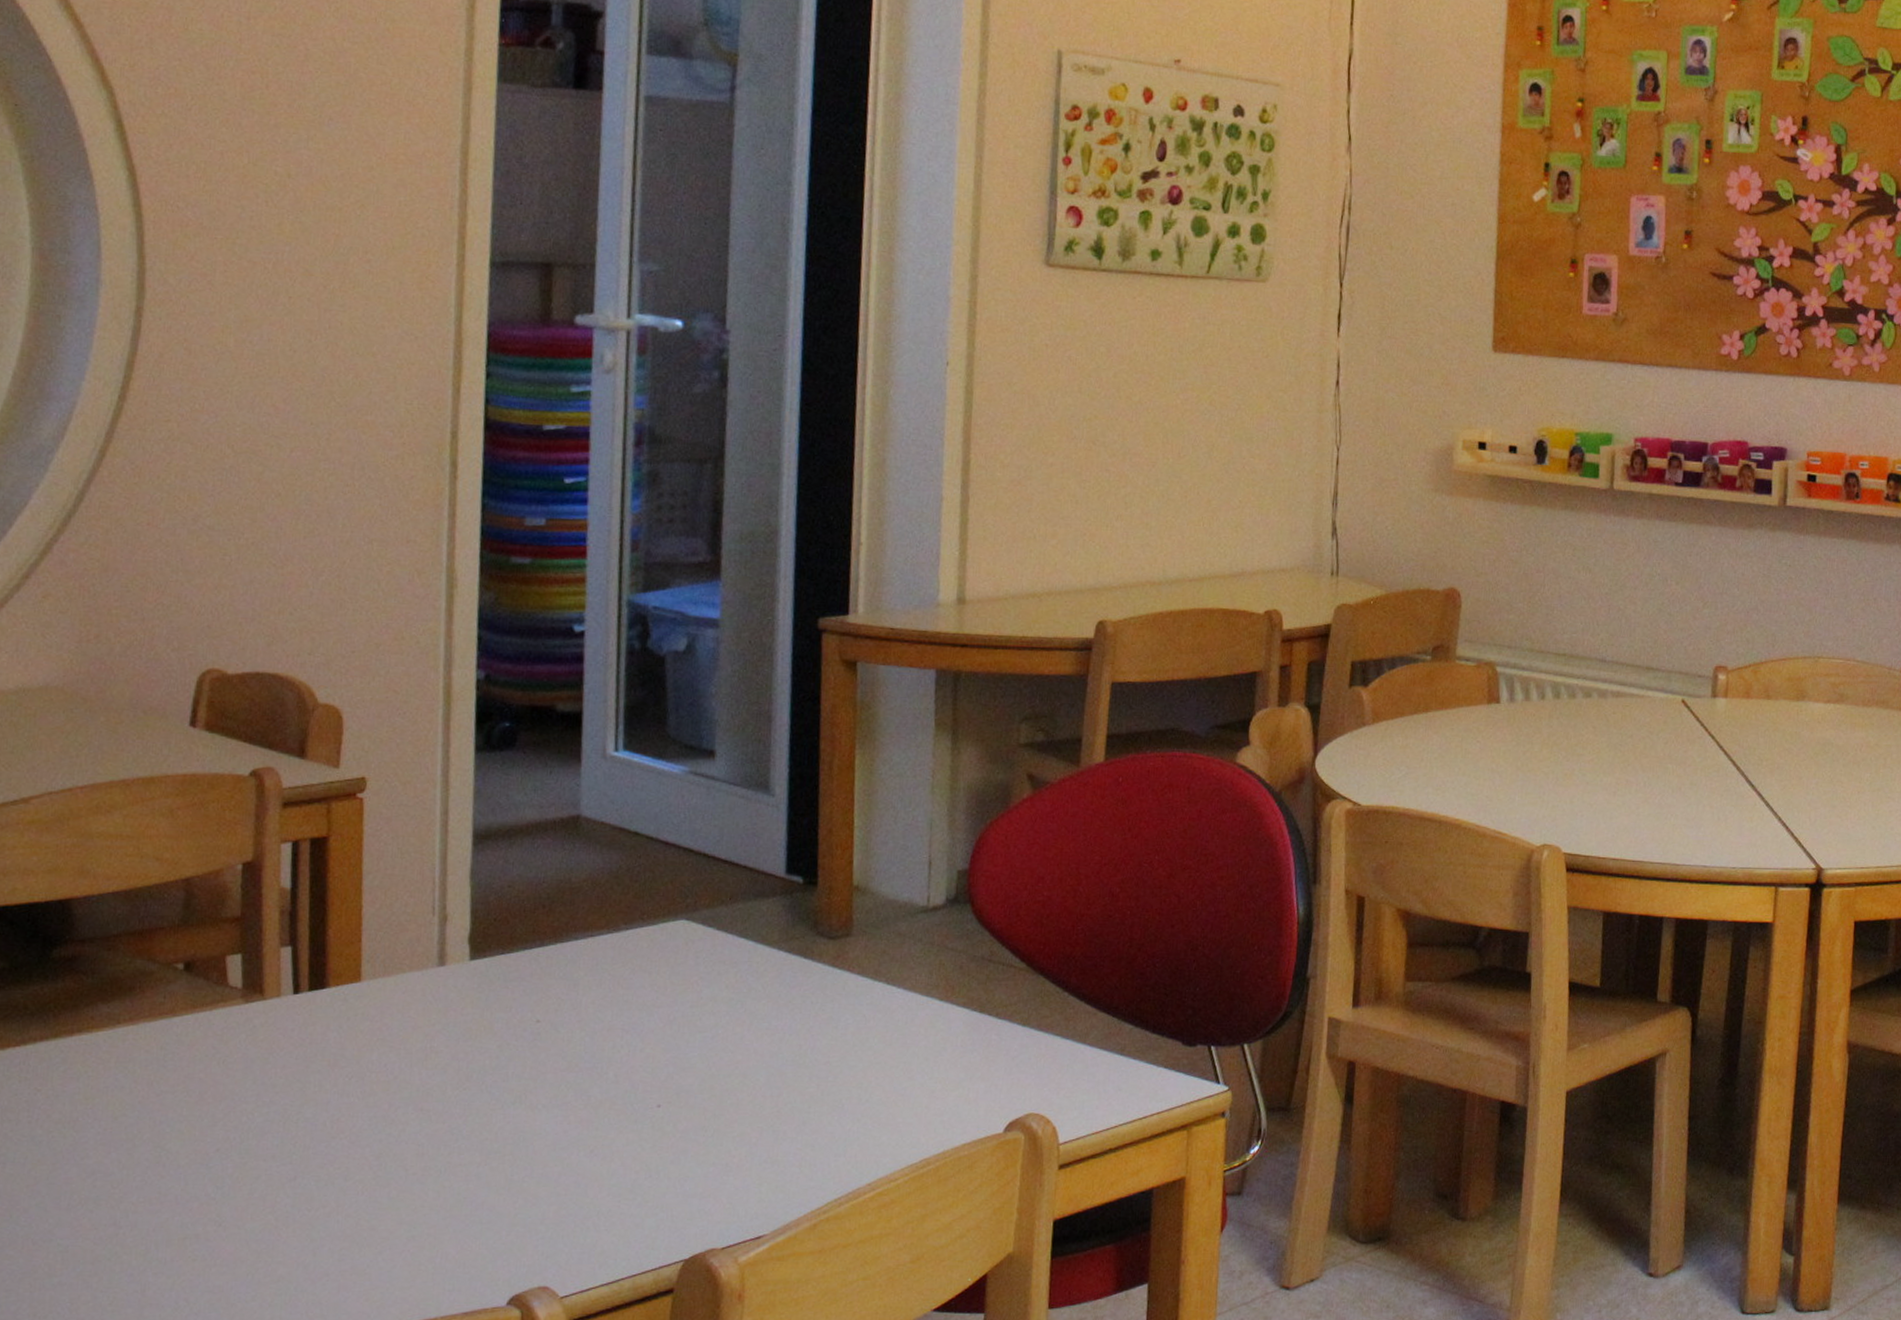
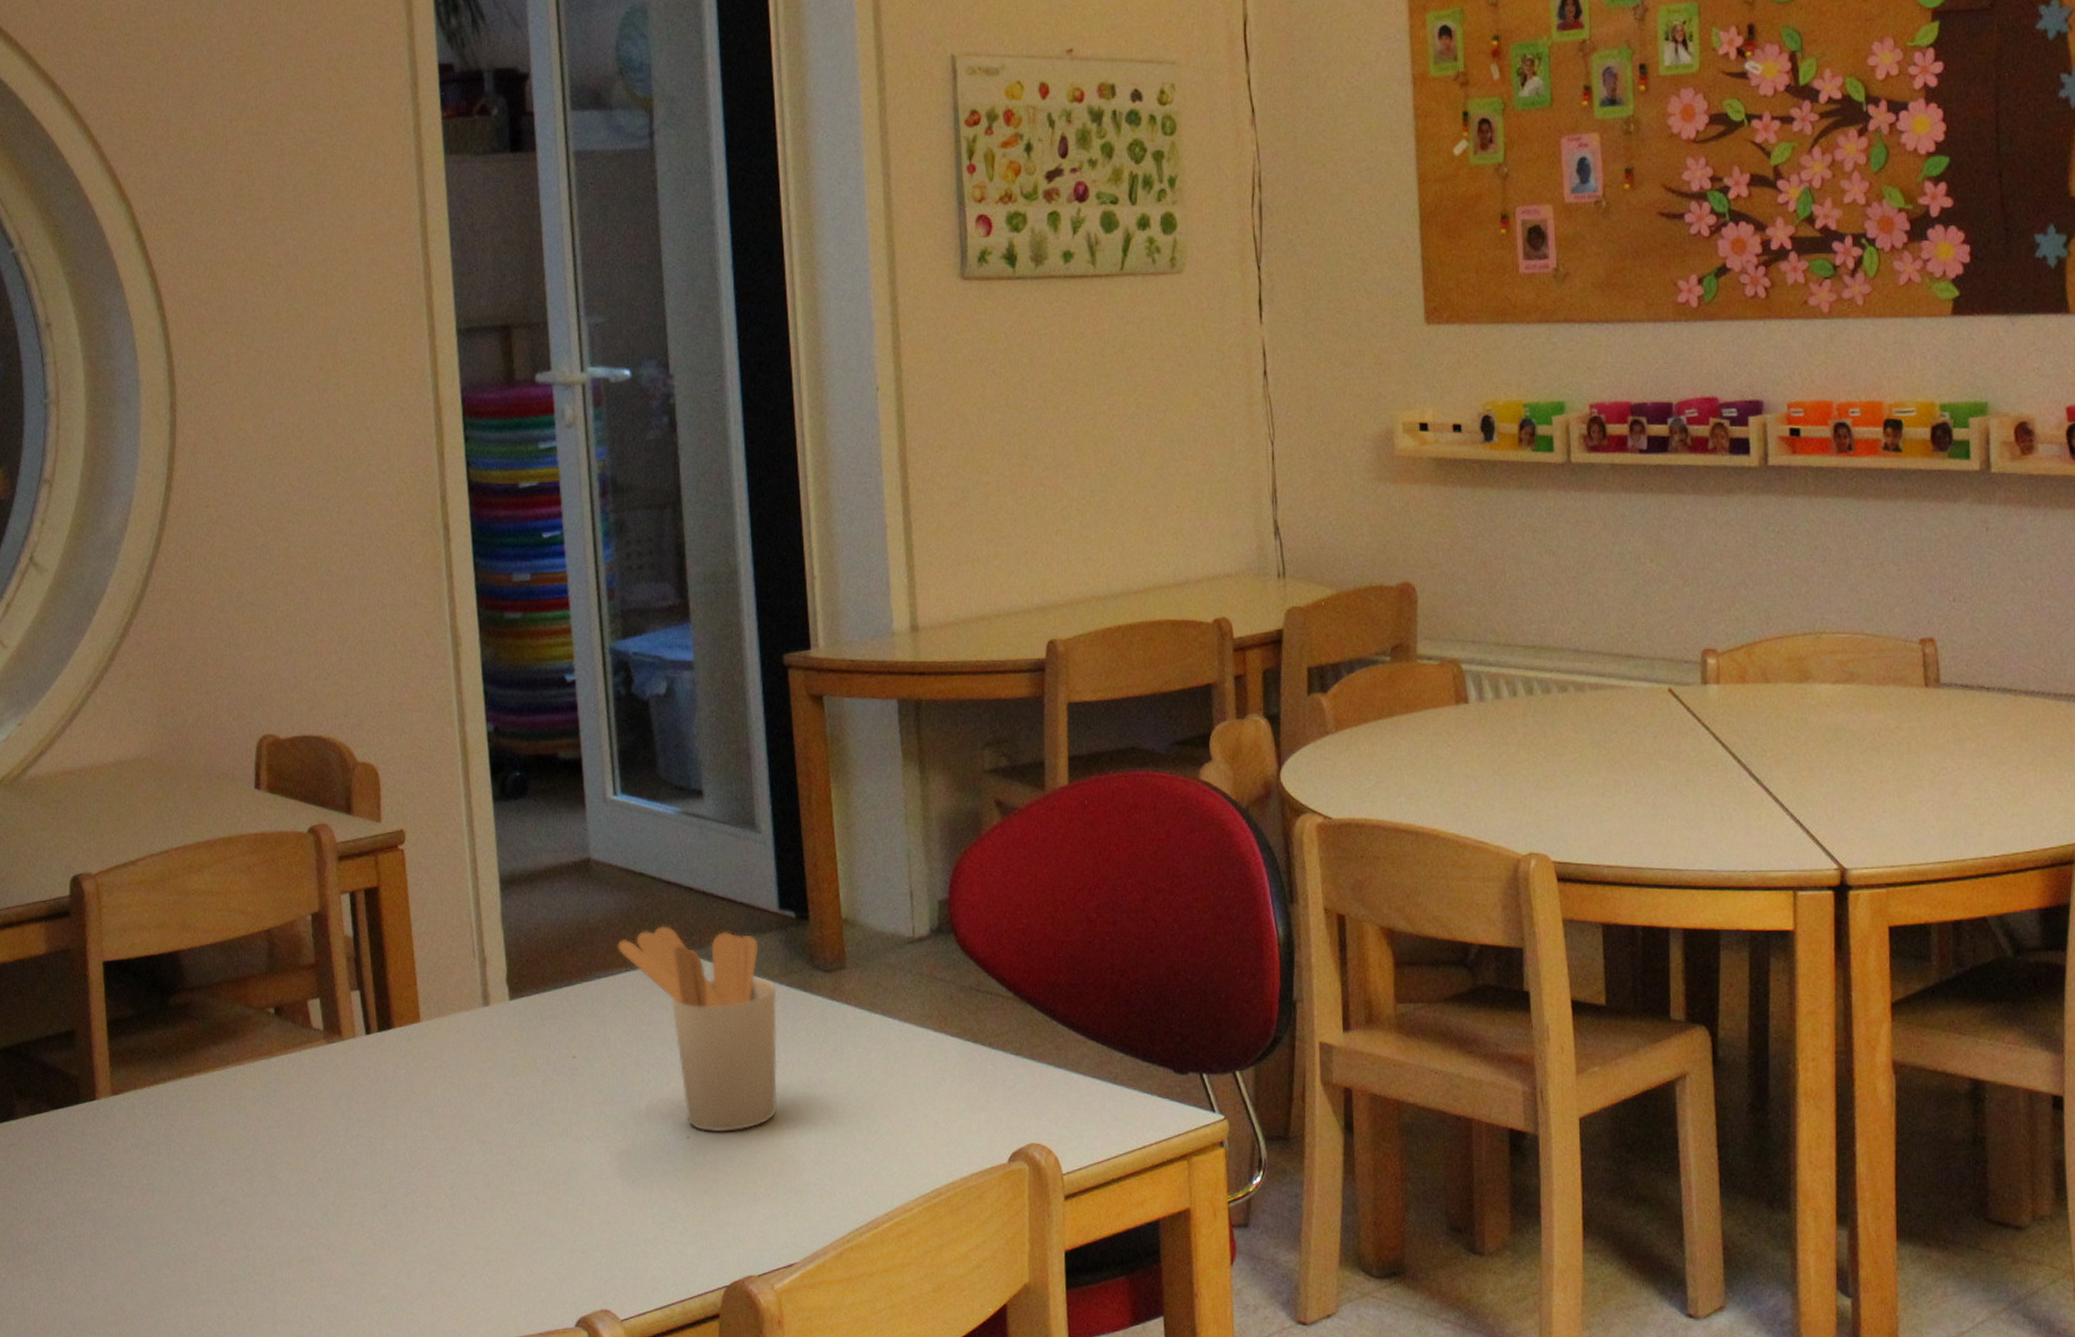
utensil holder: none [601,887,775,1100] -> present [617,926,778,1132]

